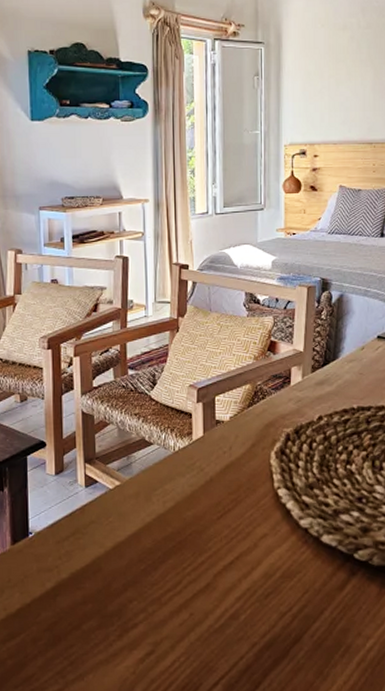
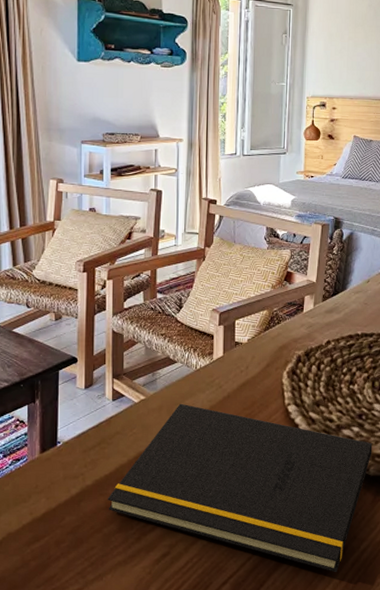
notepad: none [84,489,375,674] -> present [107,403,373,573]

